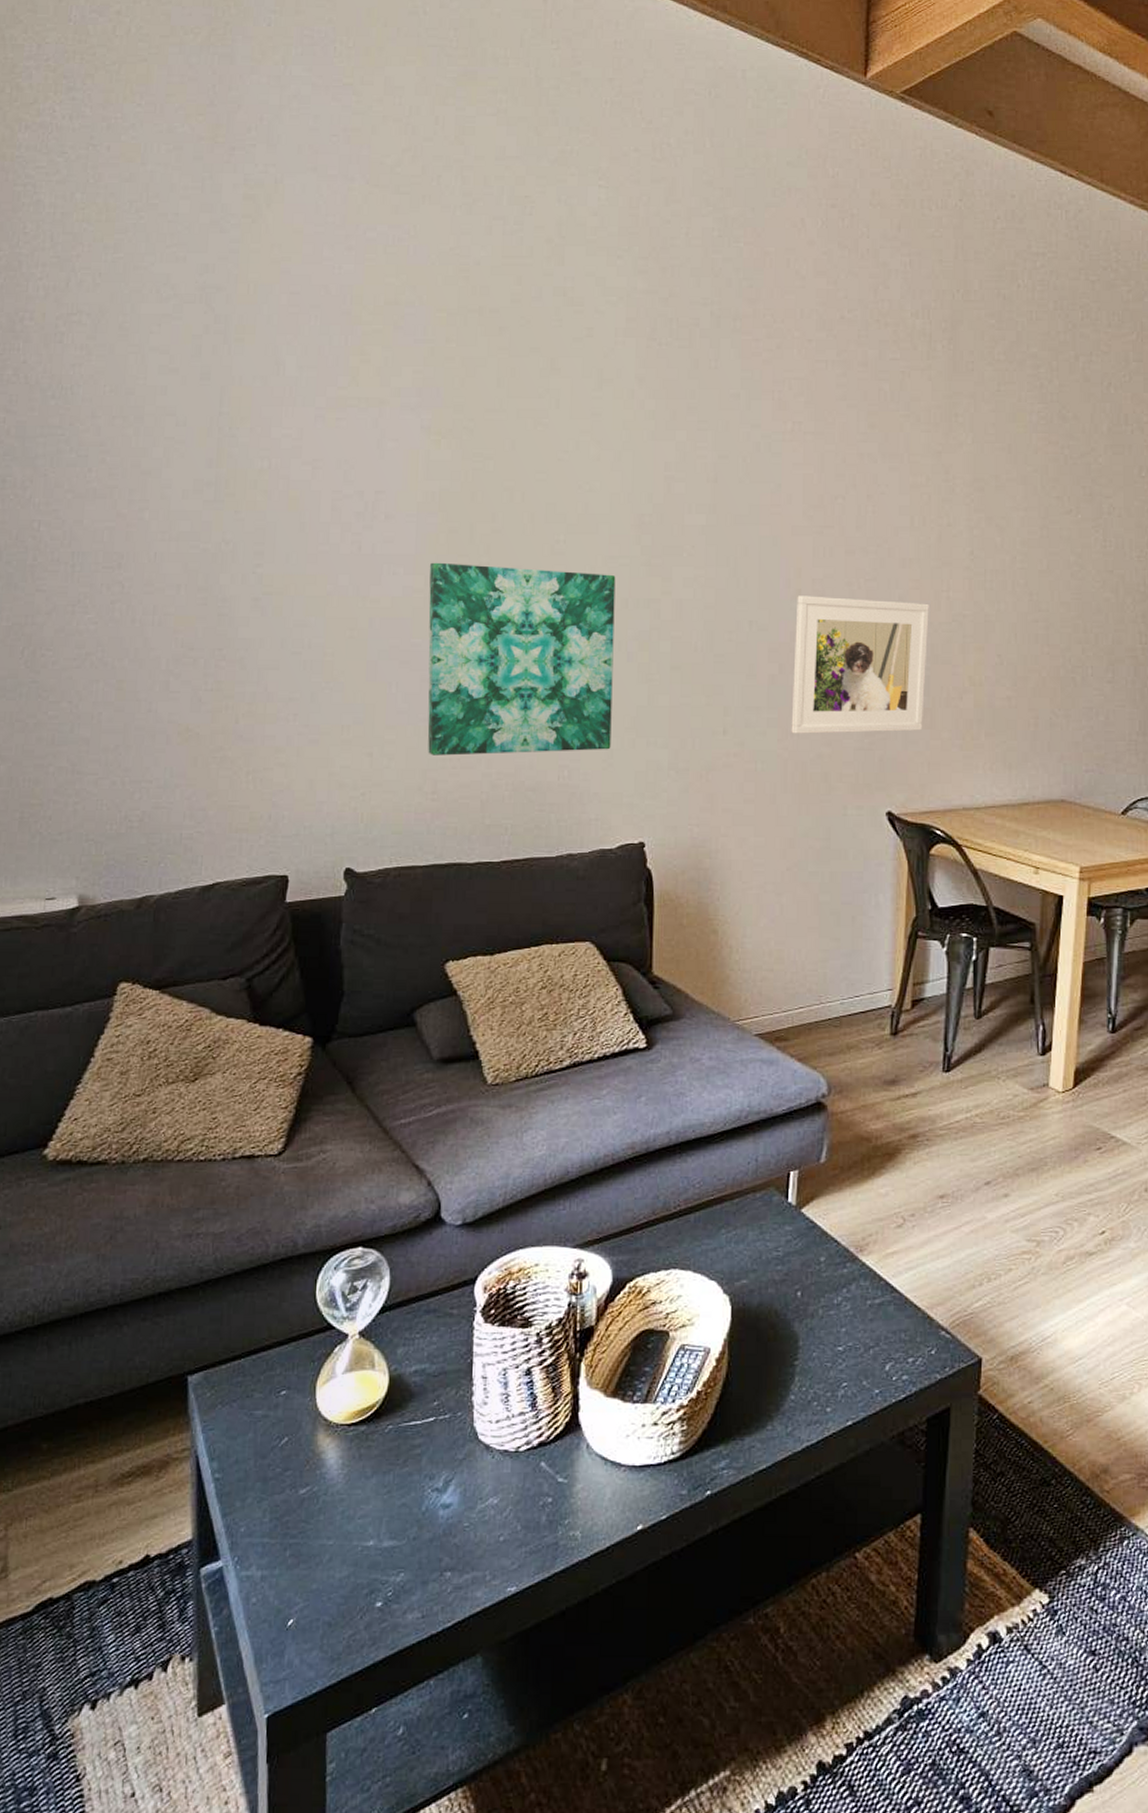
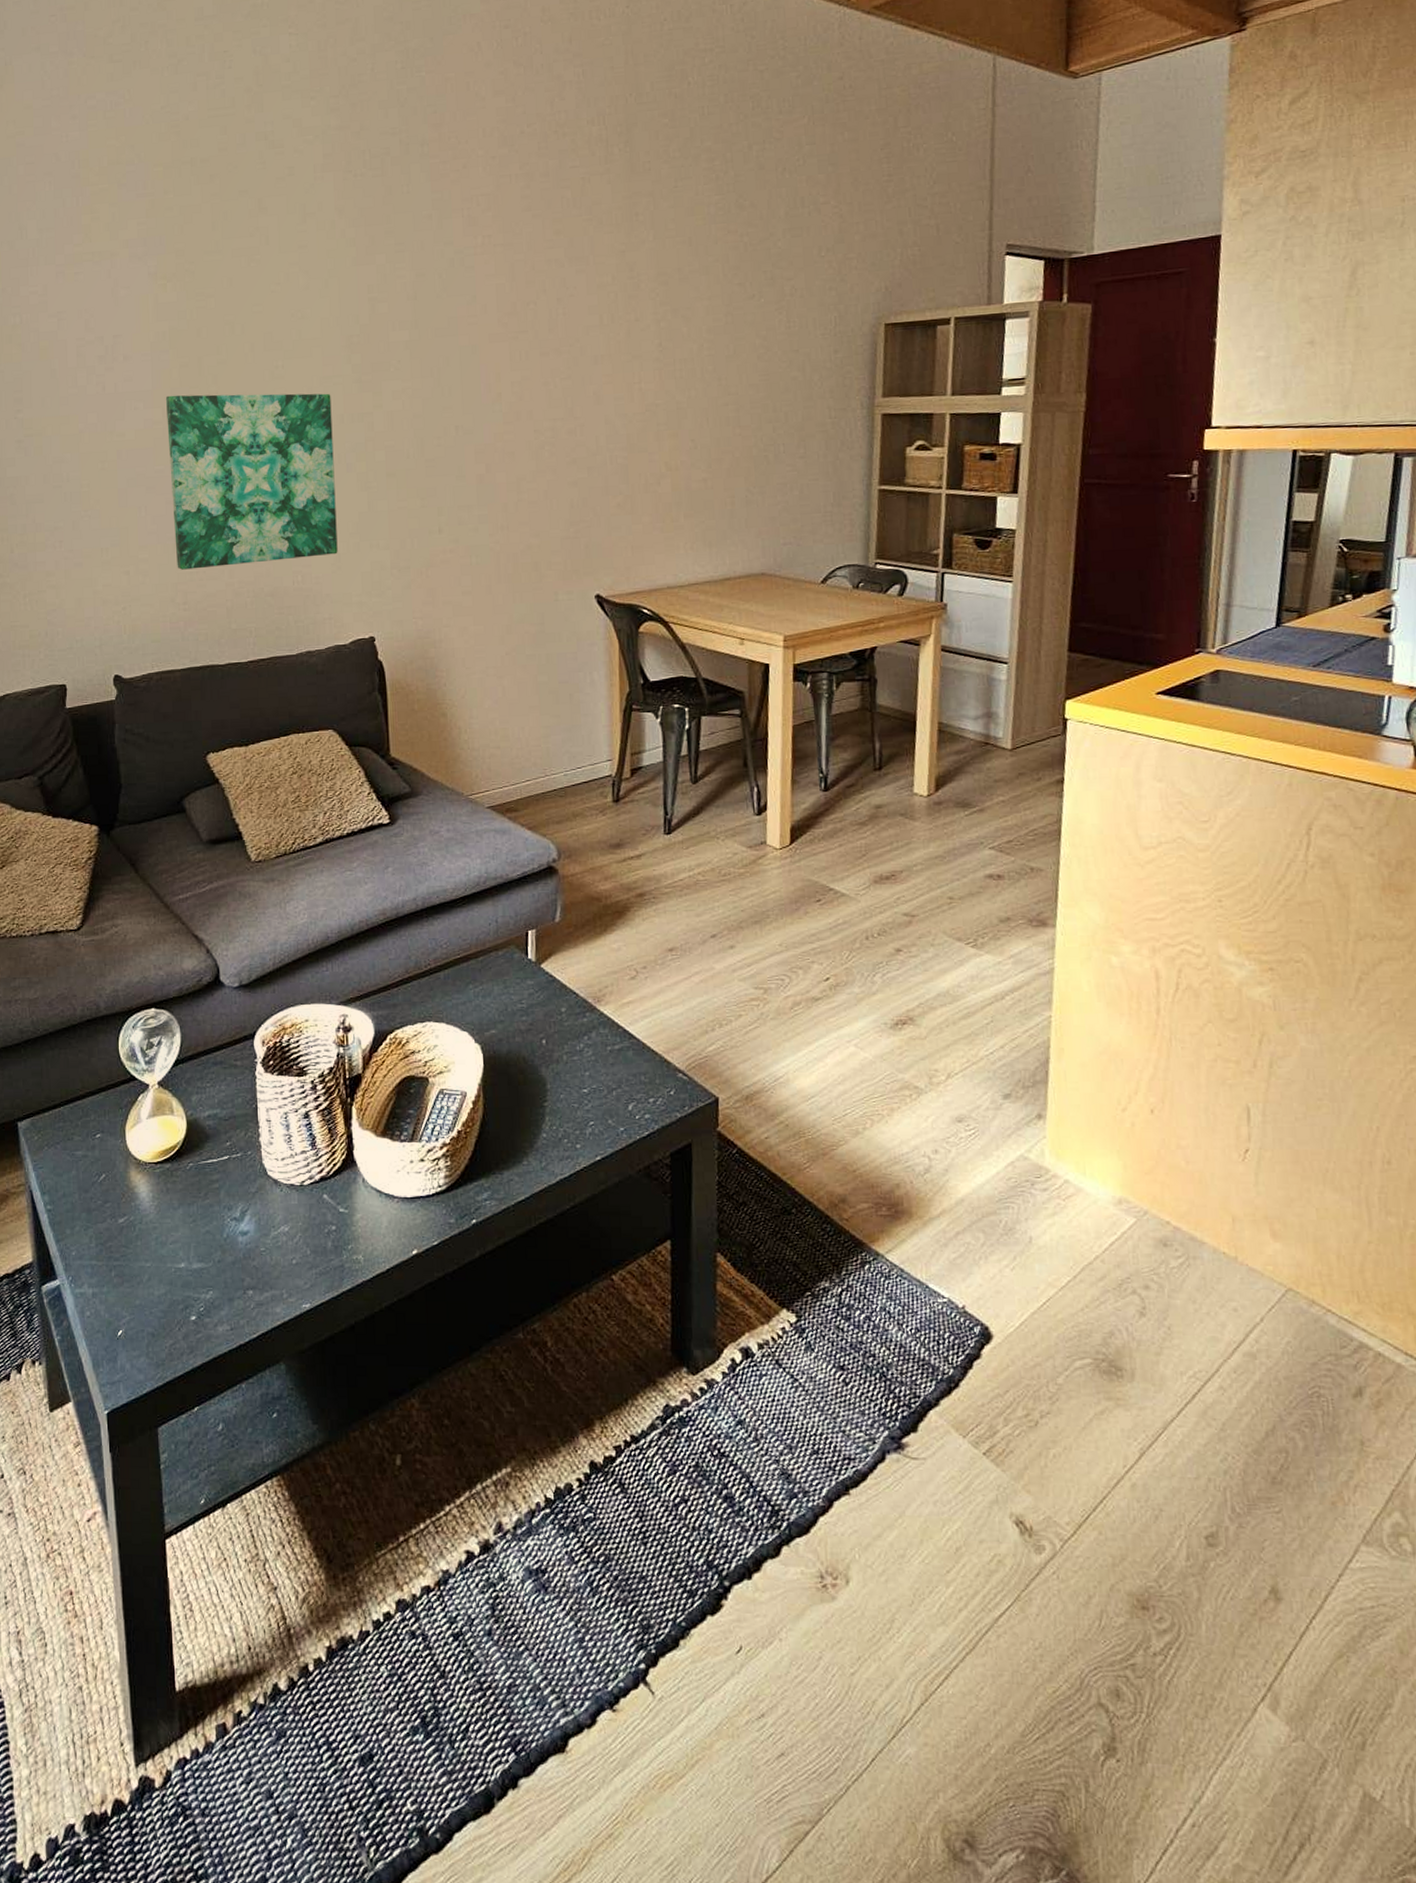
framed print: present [791,595,929,734] -> none [498,396,624,528]

